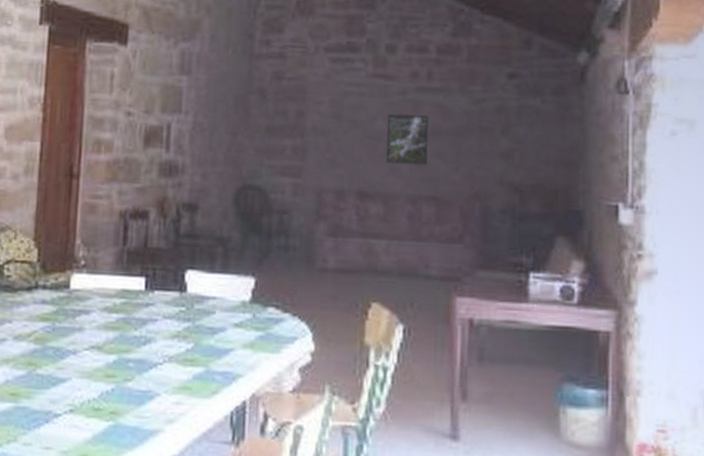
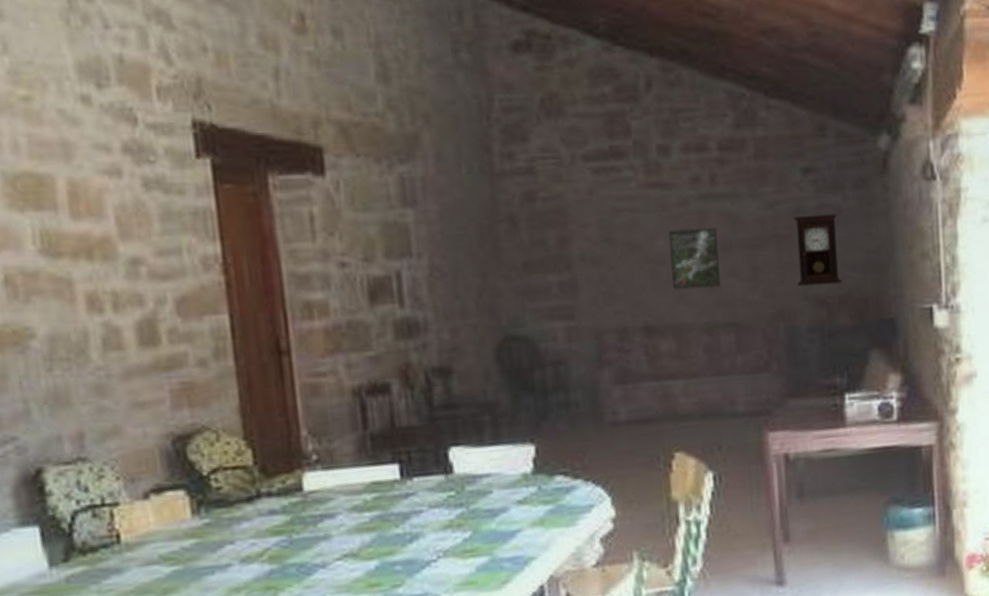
pendulum clock: none [495,113,537,175] -> present [793,214,842,287]

